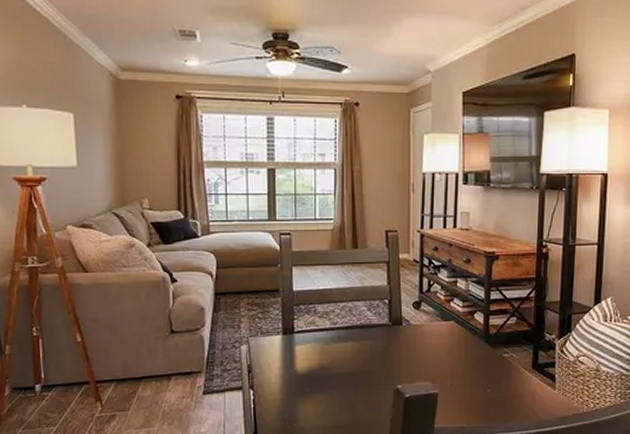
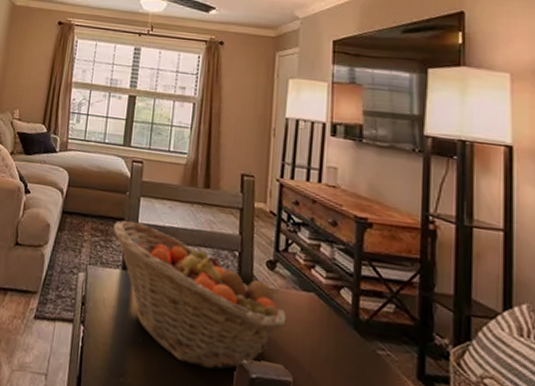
fruit basket: none [270,290,432,399] -> present [113,220,287,371]

